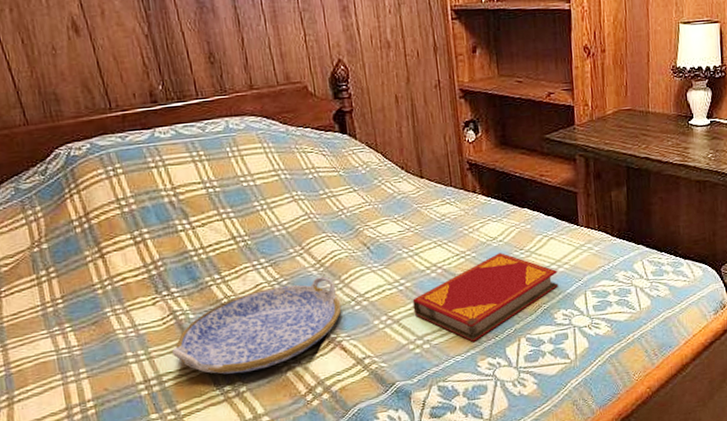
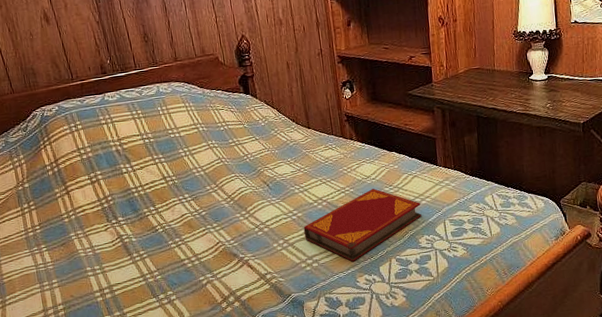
serving tray: present [172,276,342,374] -> none [120,208,248,286]

